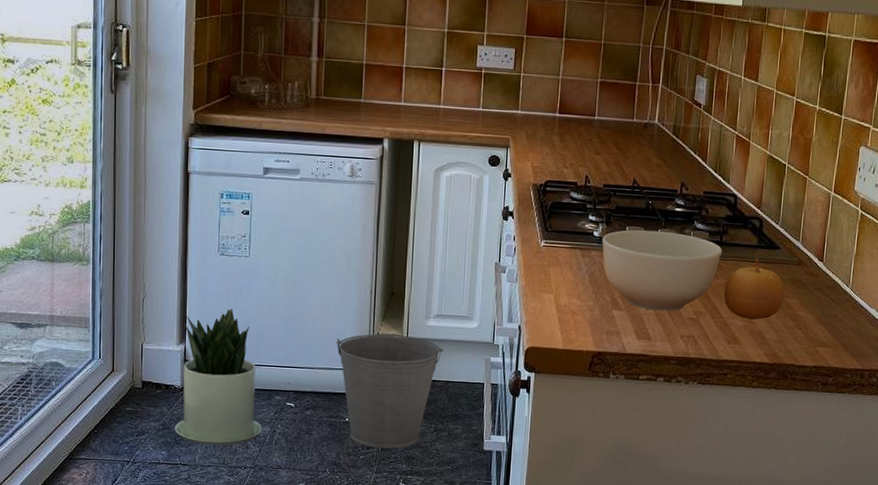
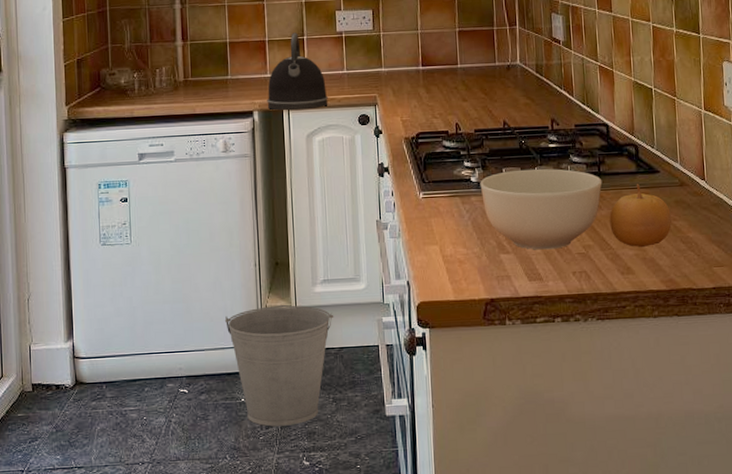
planter: present [174,309,262,446] -> none [67,298,157,444]
kettle: none [398,62,461,144] -> present [267,32,328,111]

